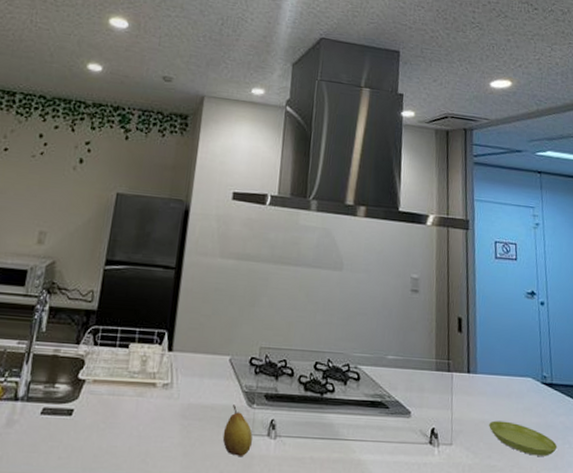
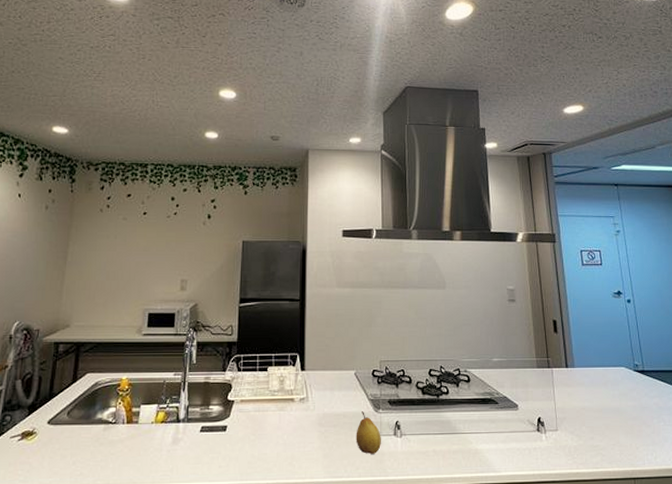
saucer: present [489,420,558,456] -> none [589,406,653,434]

